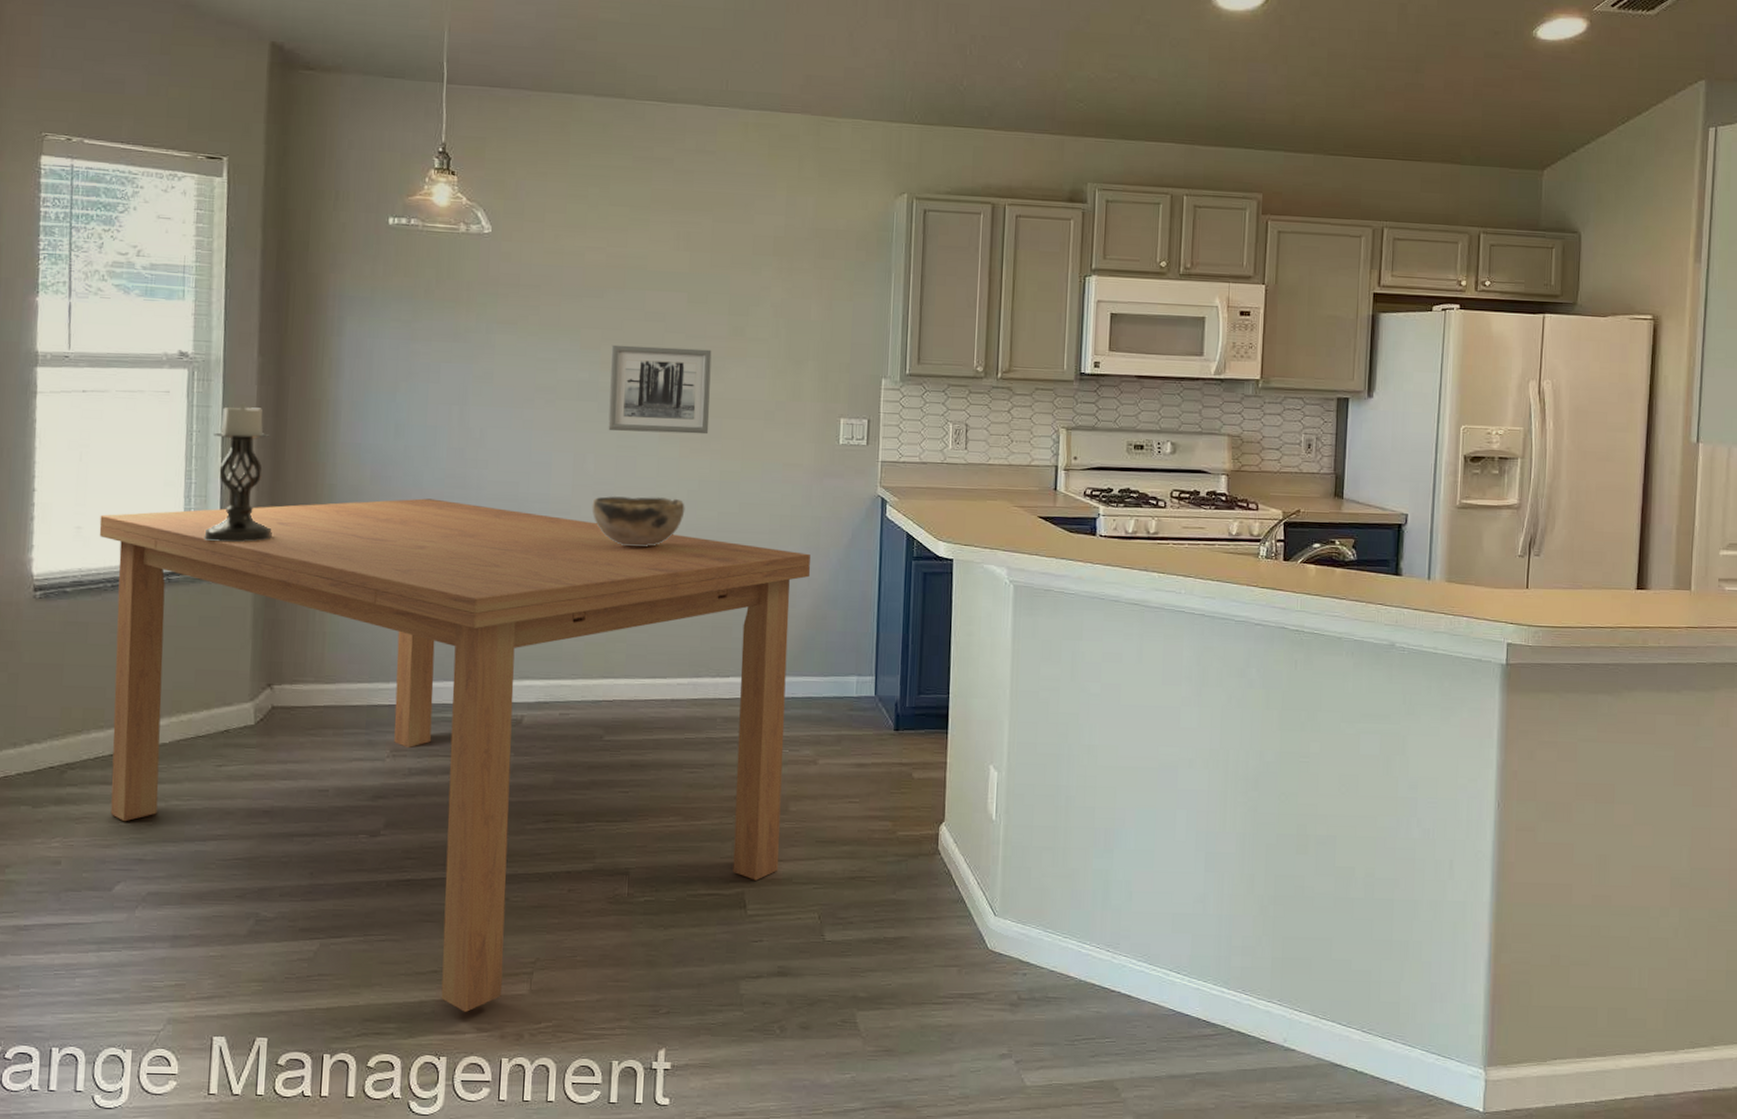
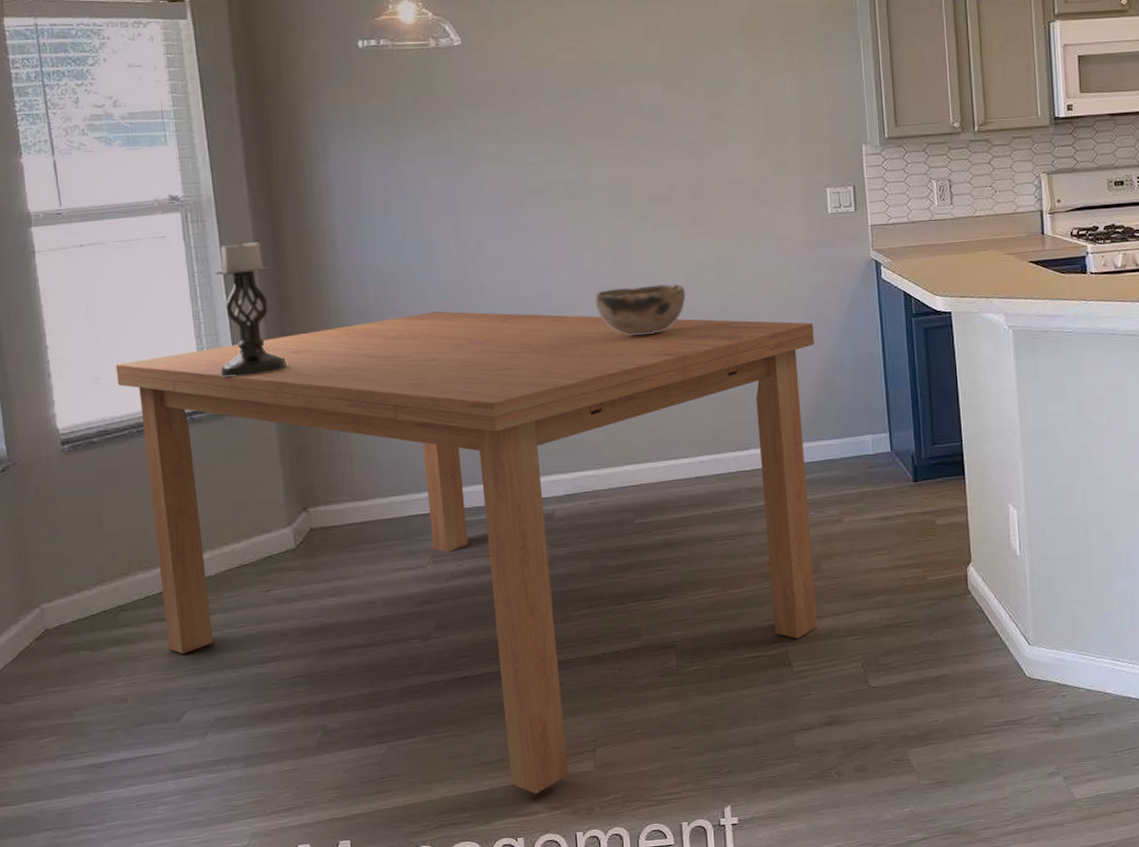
wall art: present [608,344,712,435] -> none [594,135,700,226]

